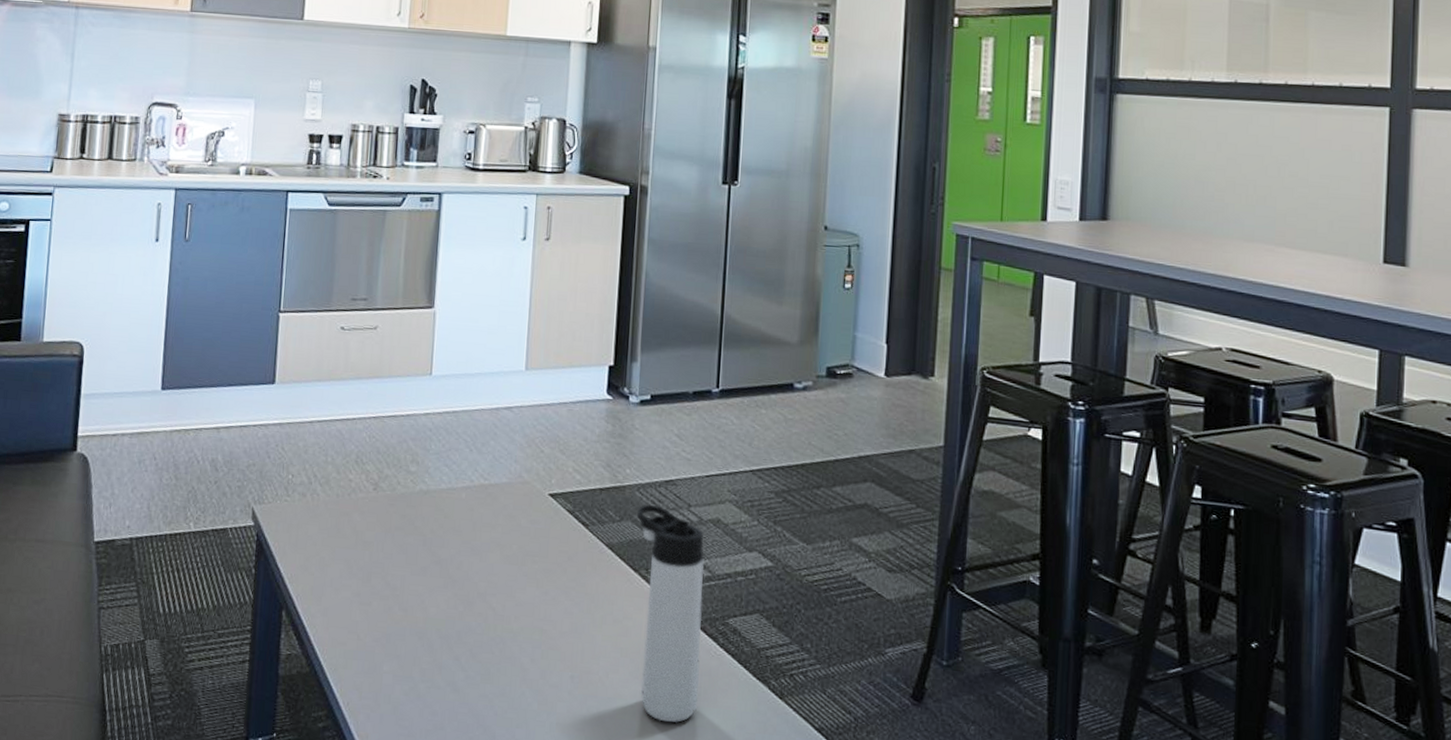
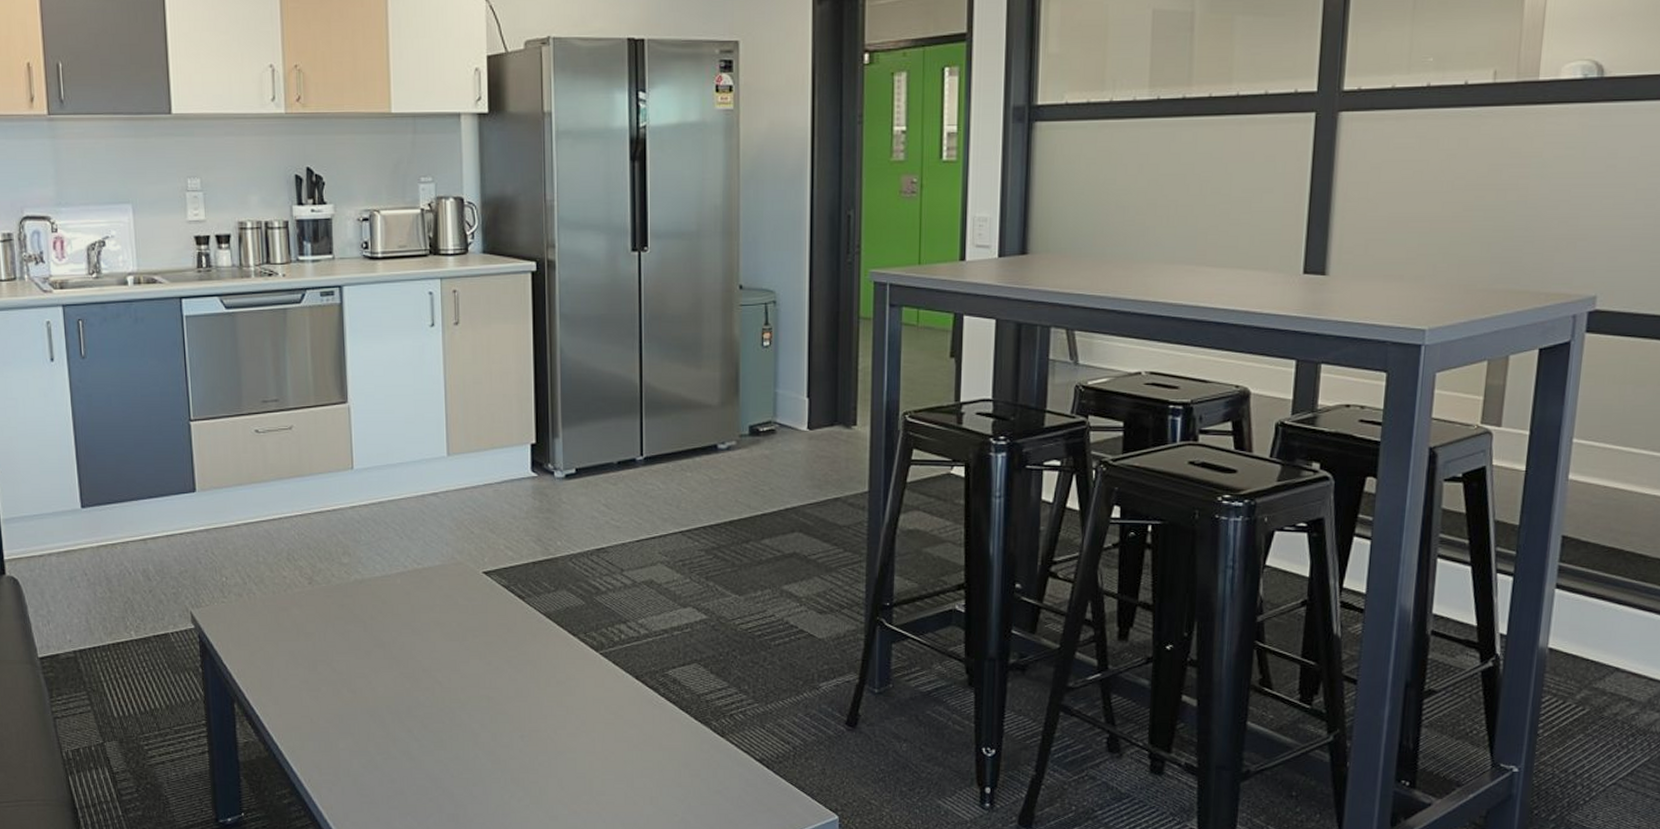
thermos bottle: present [636,504,704,723] -> none [571,572,644,768]

